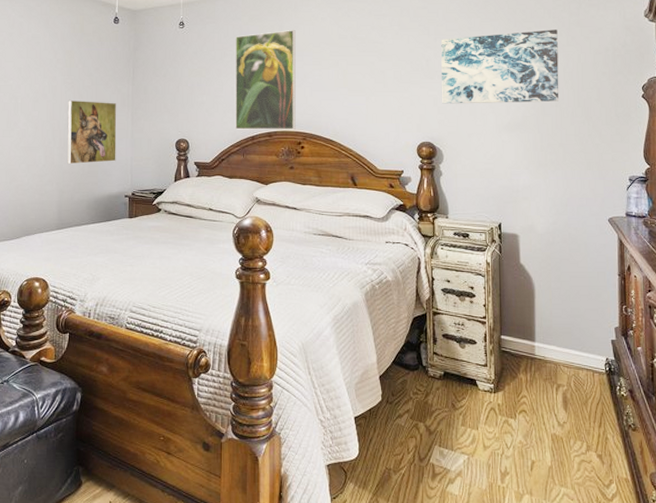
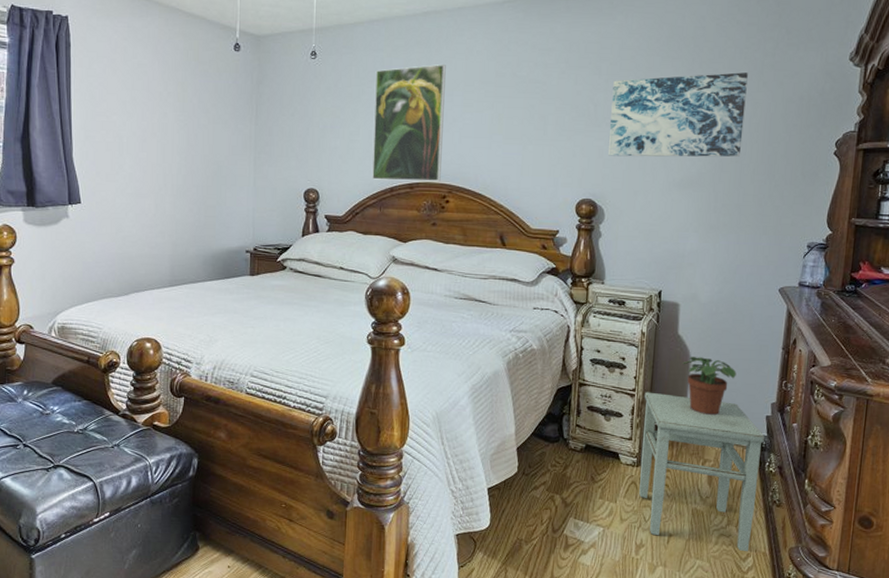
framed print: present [67,99,117,165] -> none [180,140,237,215]
stool: none [494,319,613,478] -> present [639,392,766,552]
potted plant: none [527,285,579,341] -> present [682,357,737,416]

